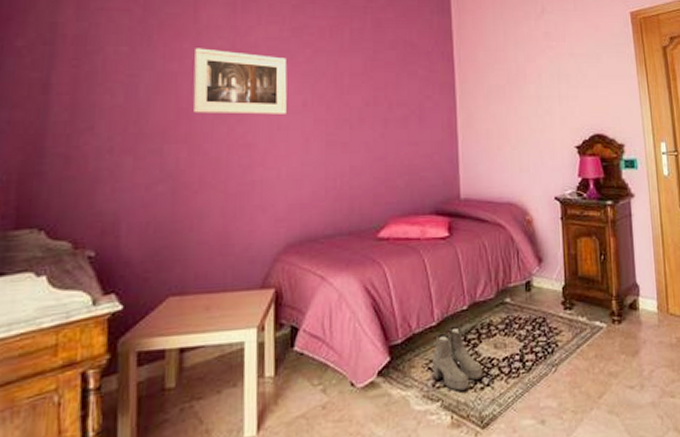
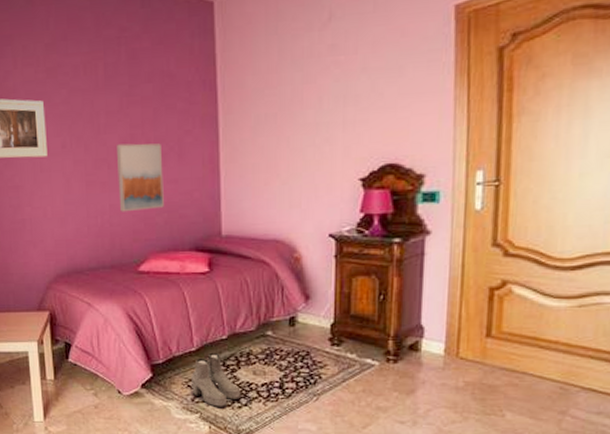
wall art: none [358,105,405,174] -> present [115,143,164,212]

